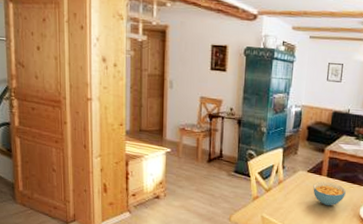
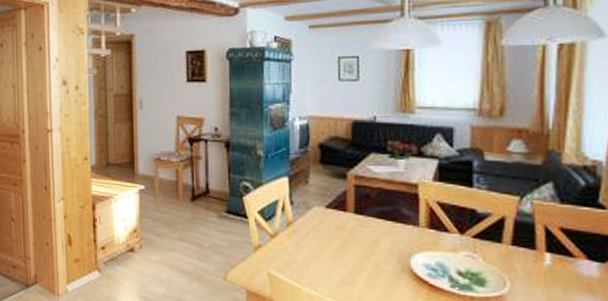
cereal bowl: present [313,181,346,206] -> none [336,220,385,256]

